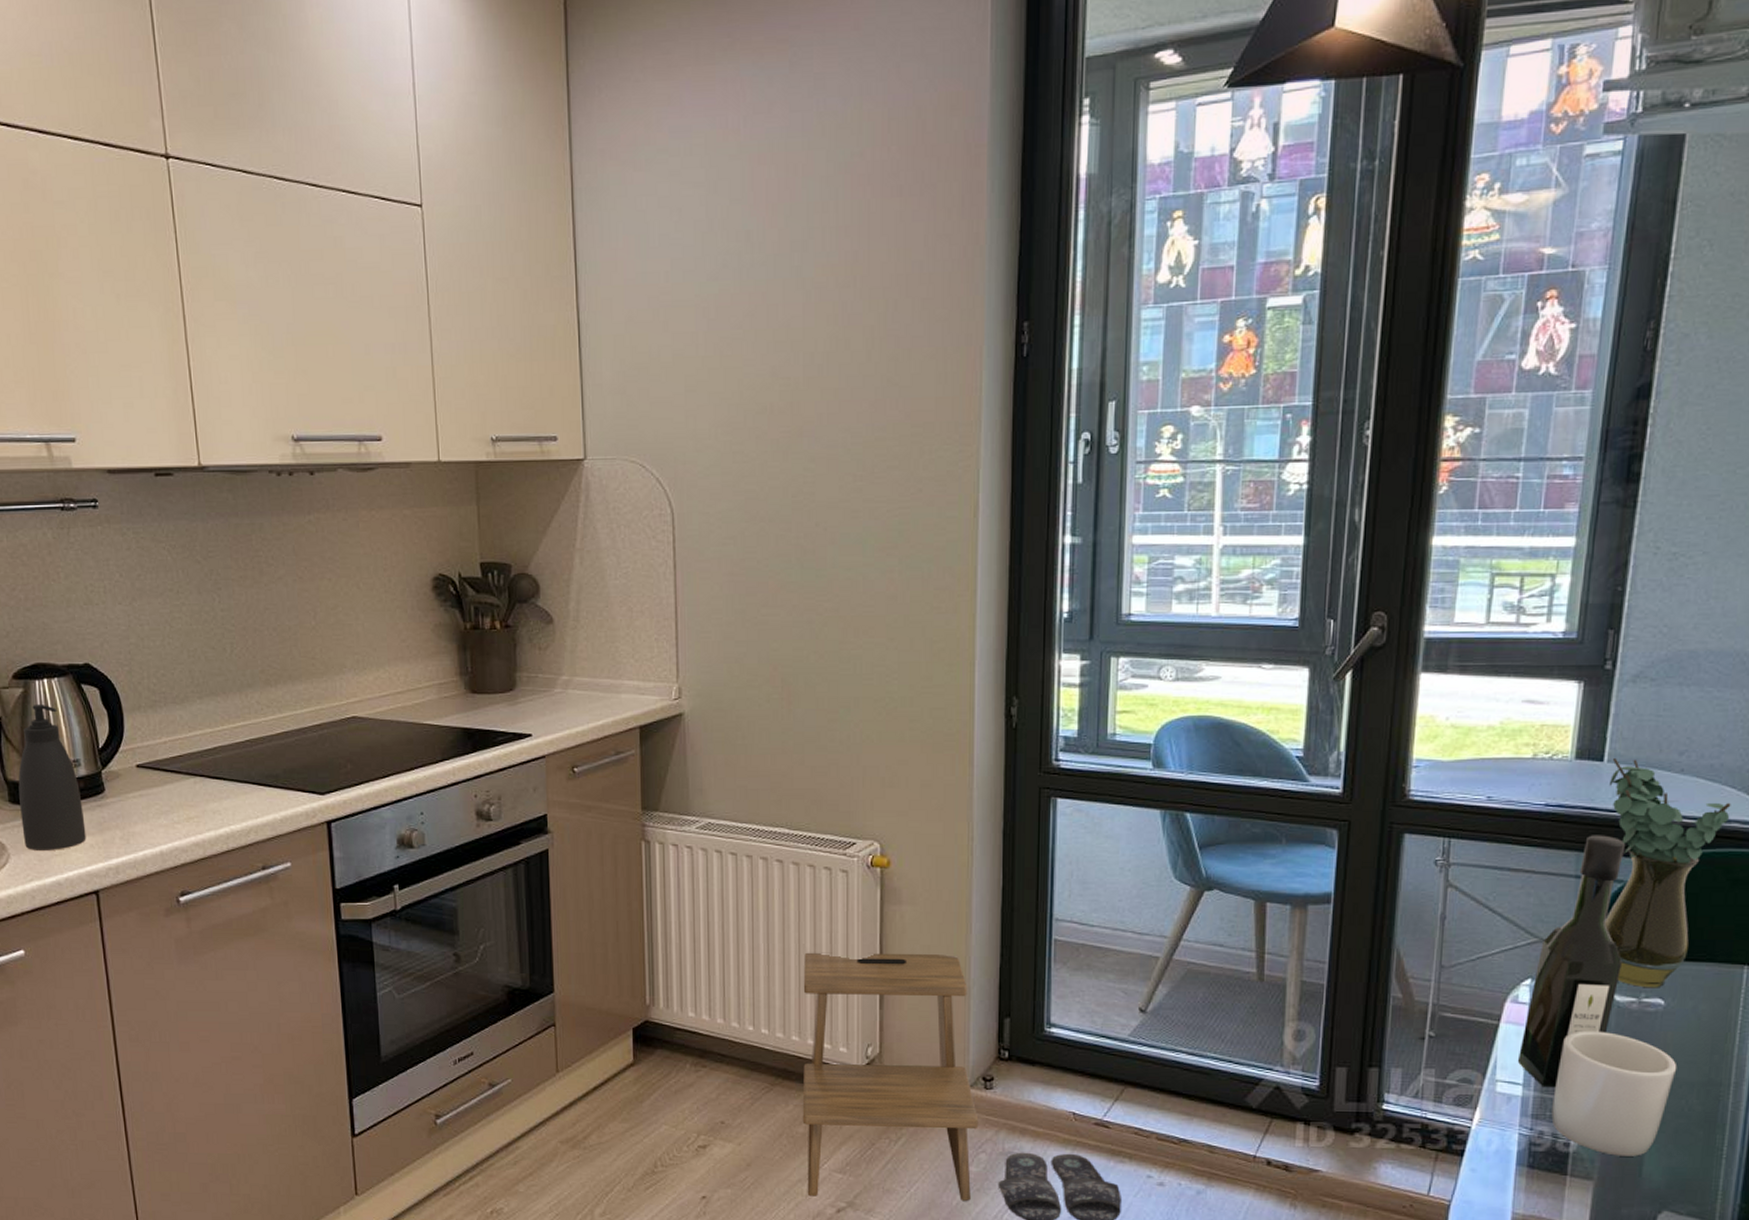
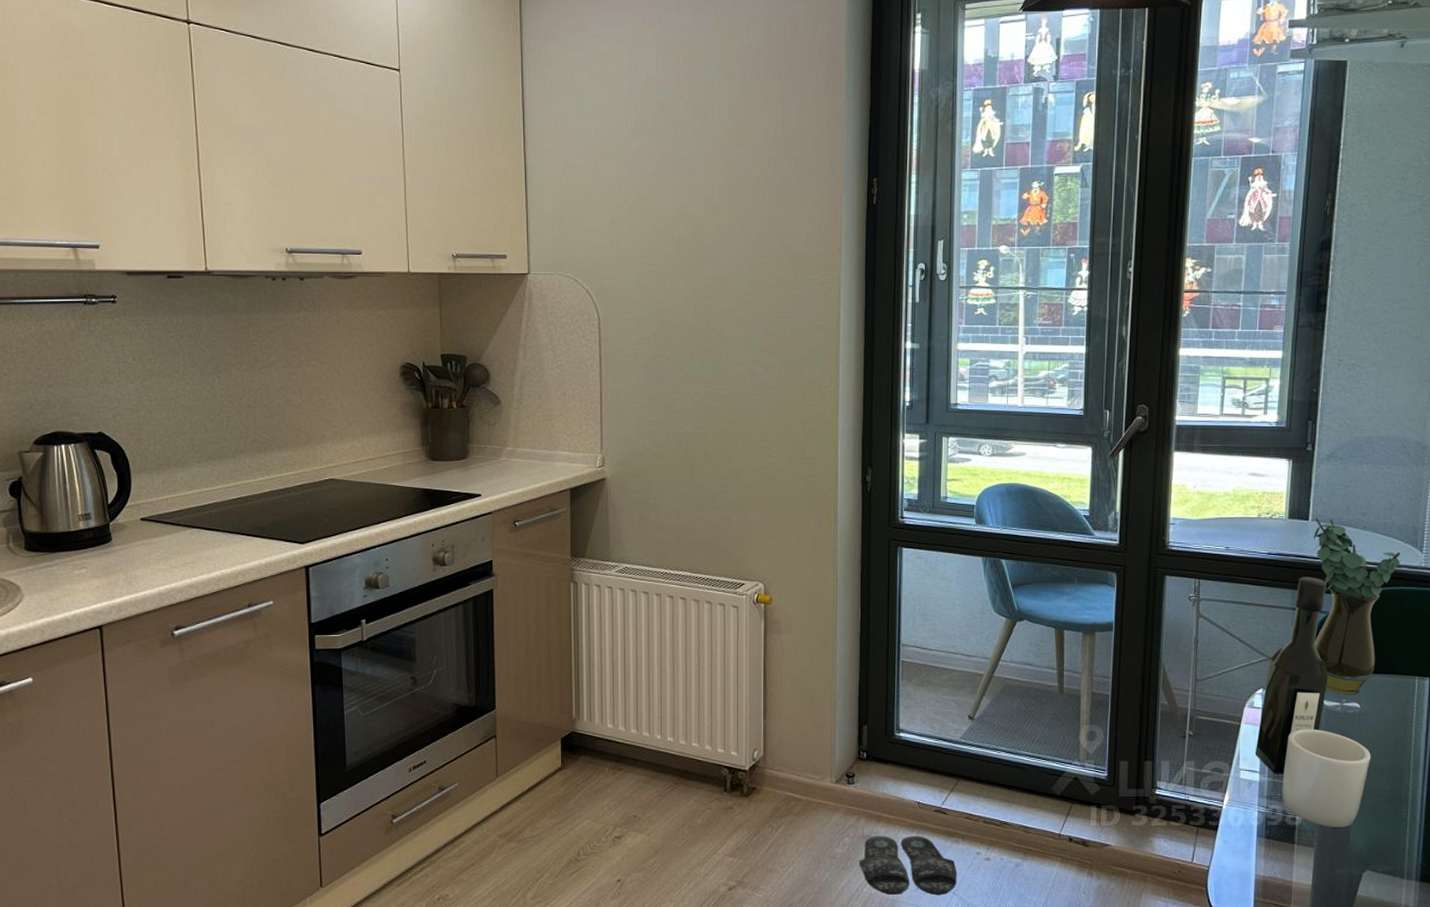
soap dispenser: present [18,704,87,852] -> none [34,466,93,592]
step stool: present [802,952,979,1201] -> none [701,673,843,877]

